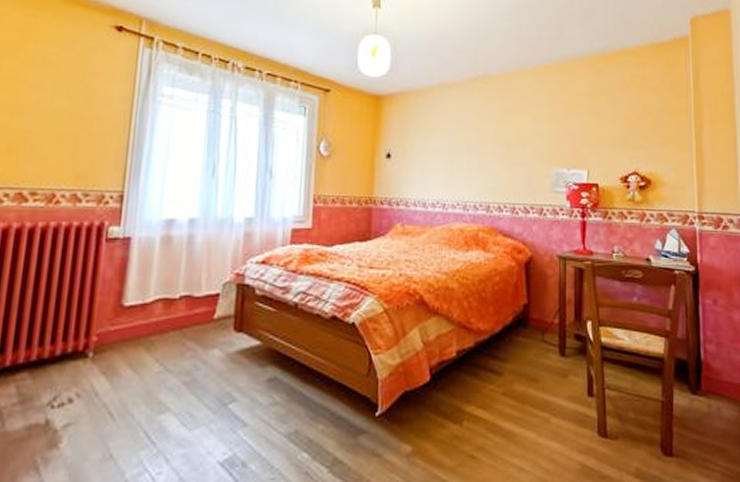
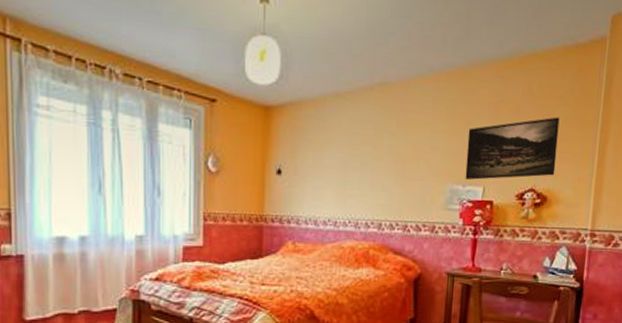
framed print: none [568,105,656,164] -> present [465,117,560,180]

